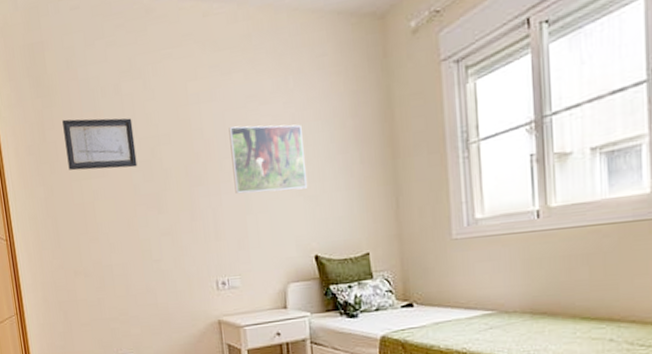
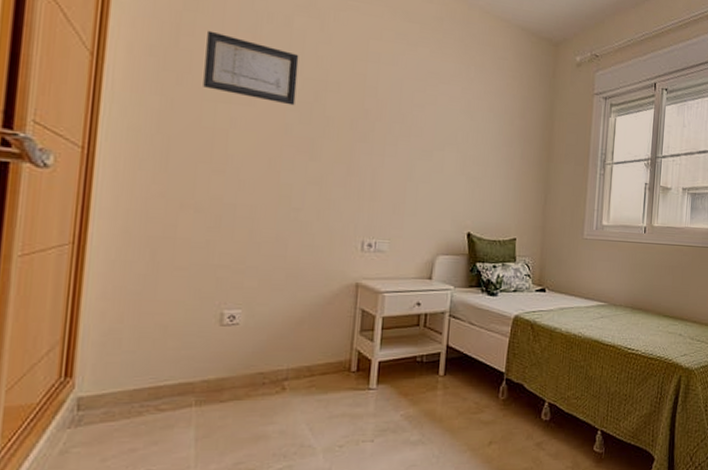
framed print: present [229,124,307,194] -> none [400,95,475,170]

